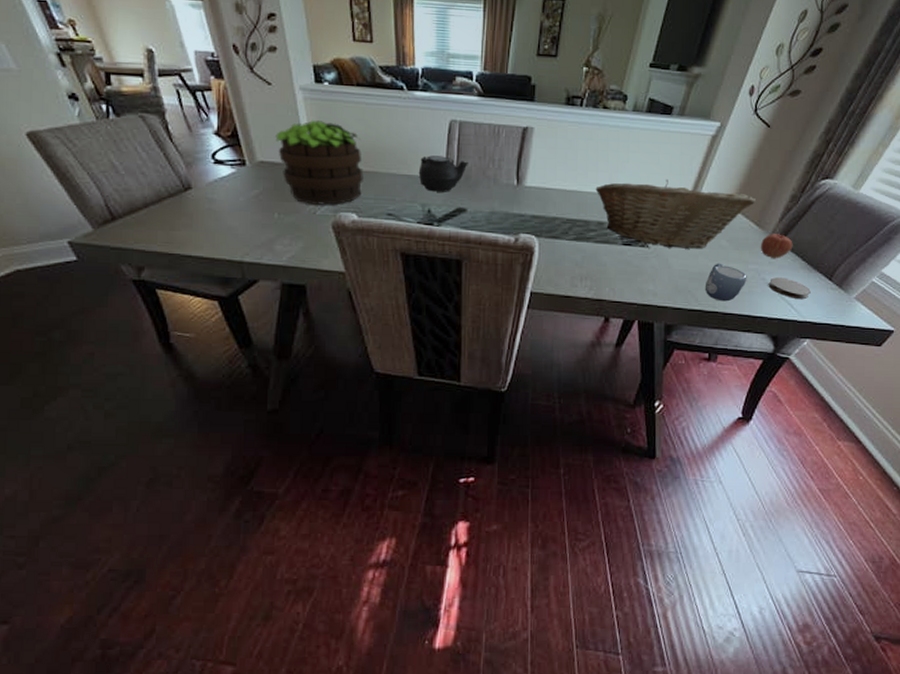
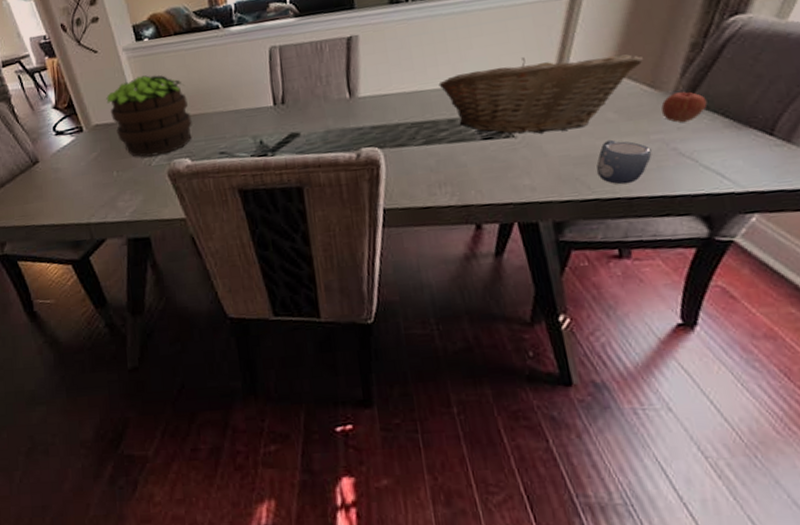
teapot: present [418,155,468,192] -> none [244,84,295,122]
coaster: present [768,277,811,300] -> none [682,142,747,167]

